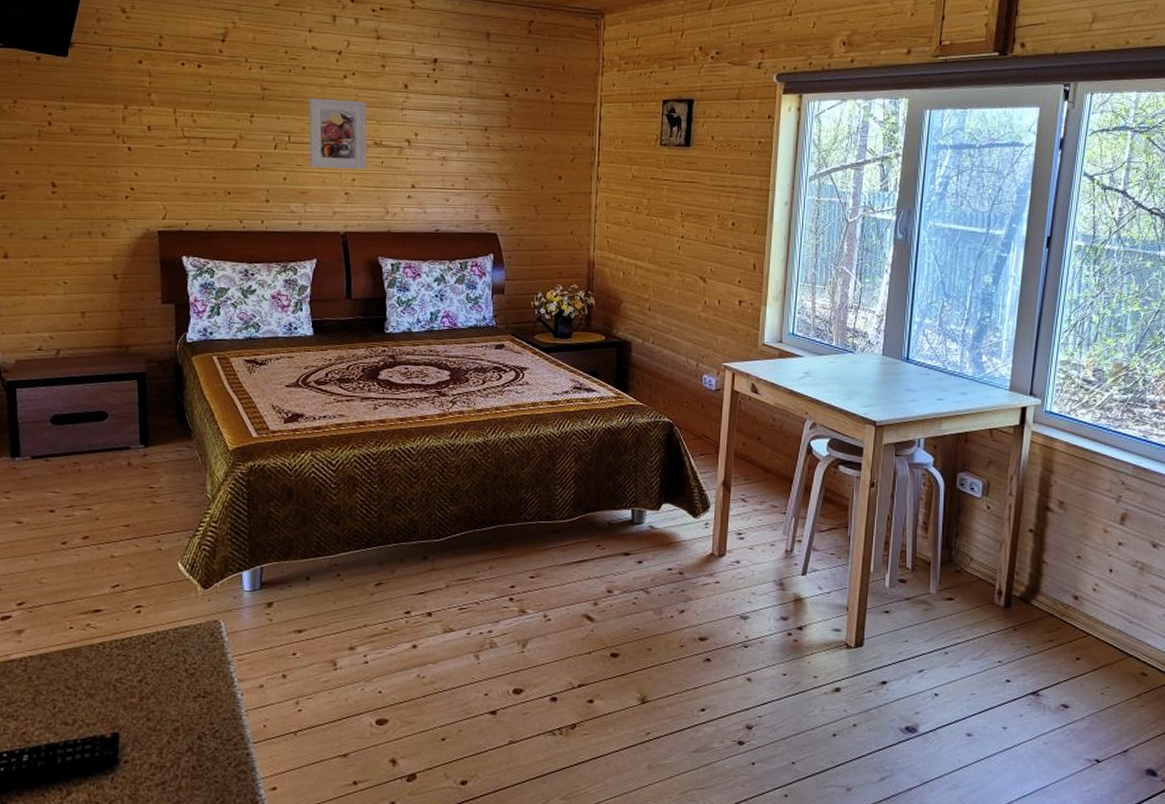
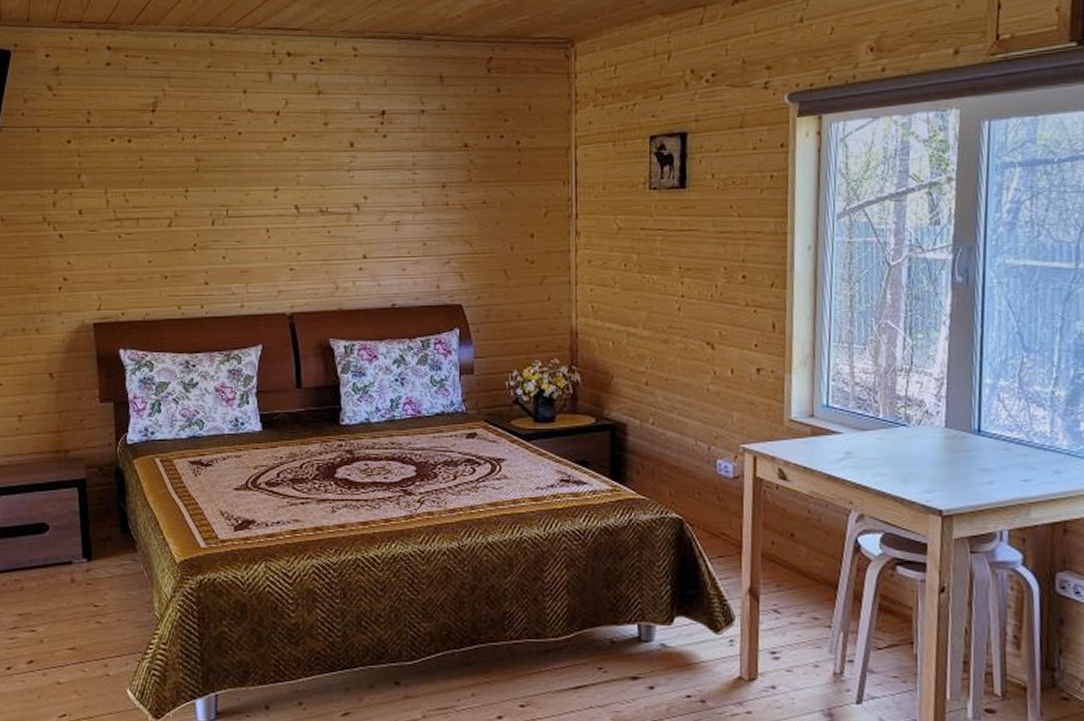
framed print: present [309,97,367,170] -> none [246,164,312,243]

